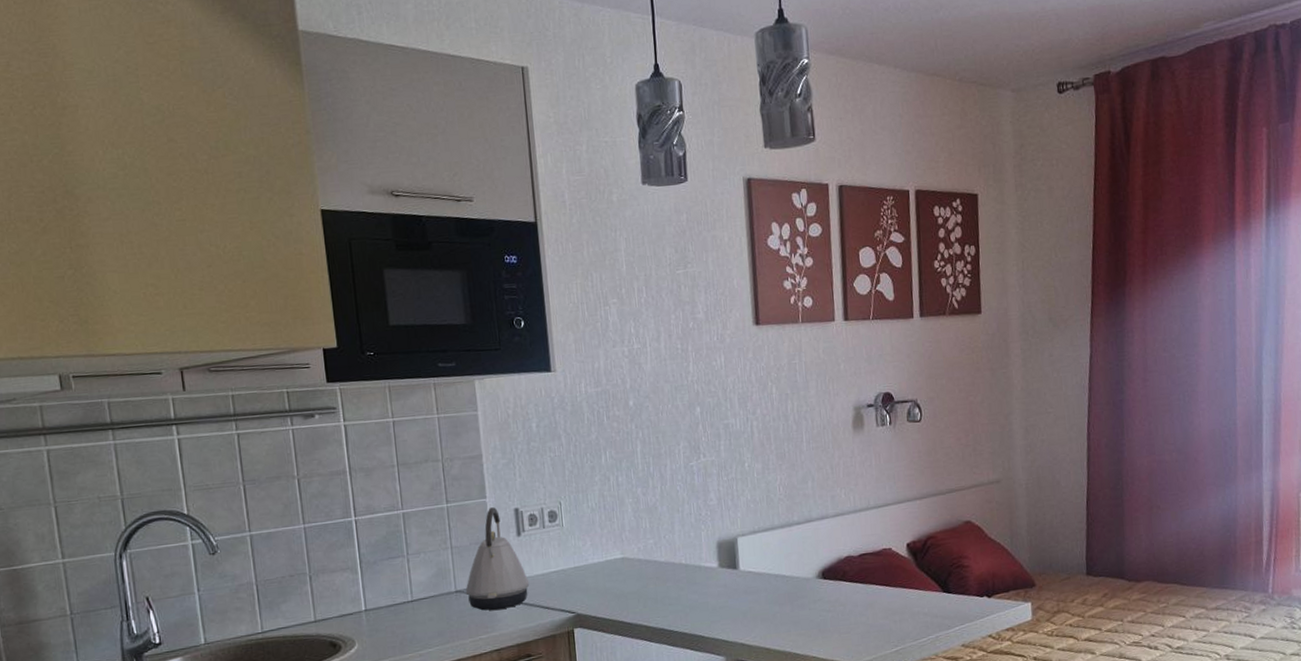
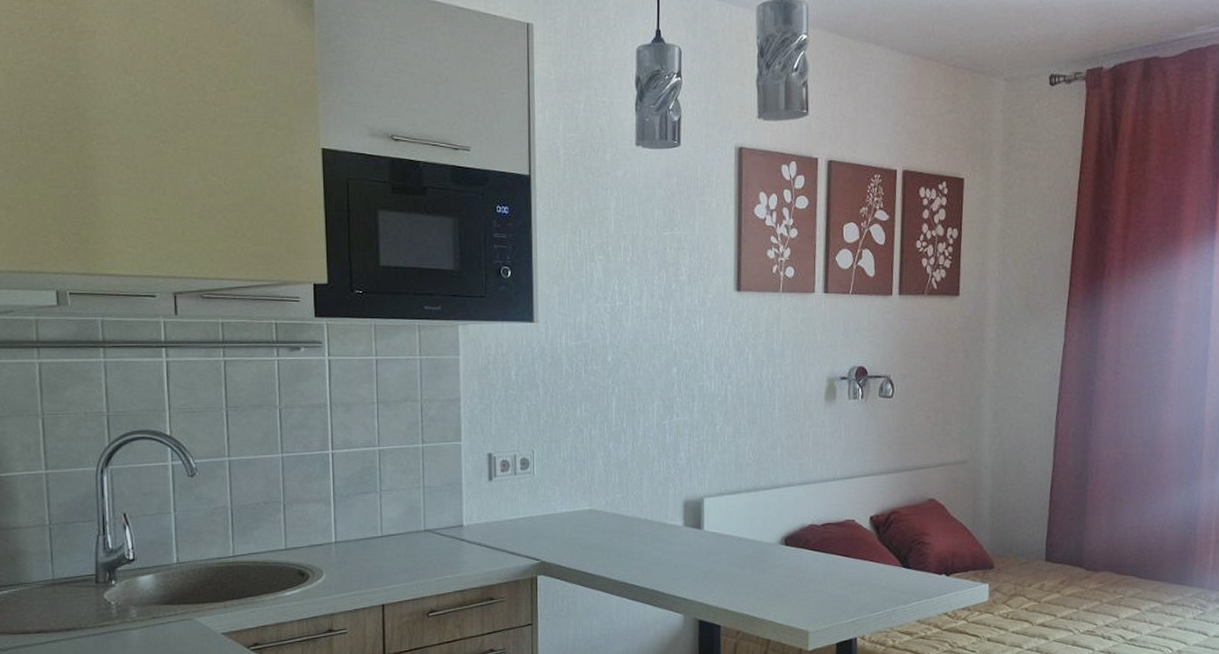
kettle: present [465,507,530,611] -> none [434,451,497,551]

